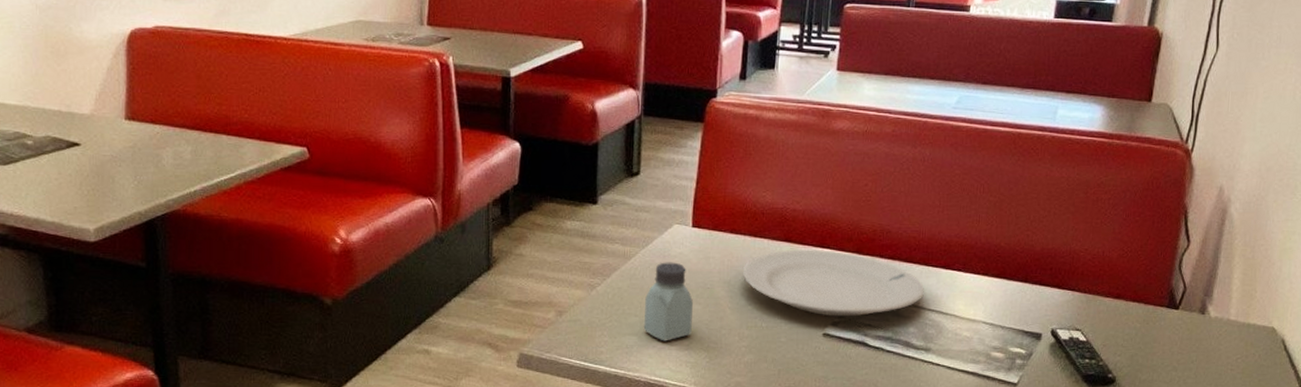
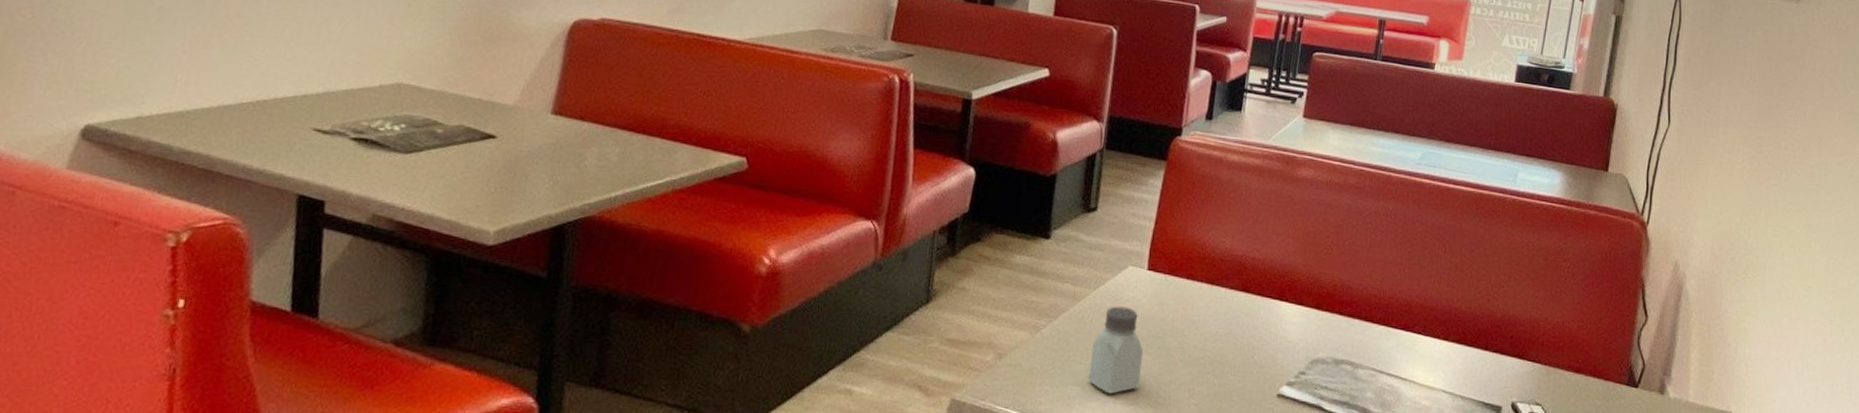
plate: present [743,249,924,317] -> none [1197,301,1384,378]

